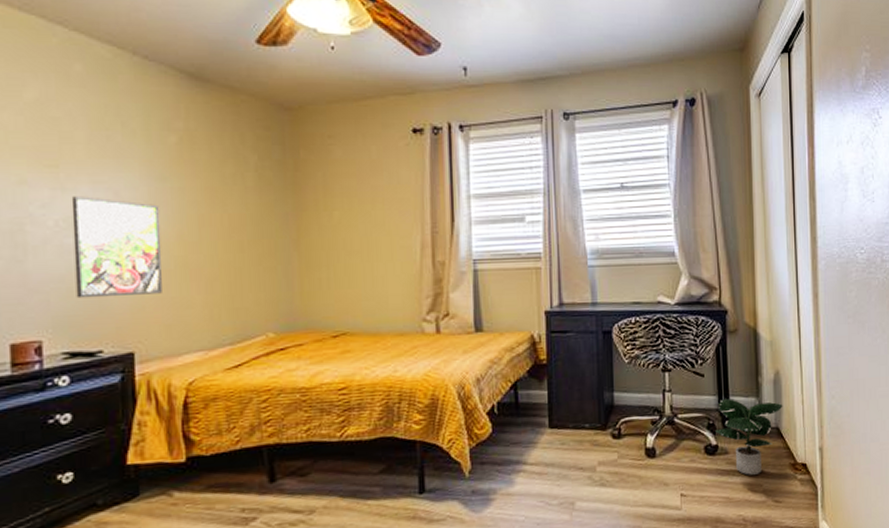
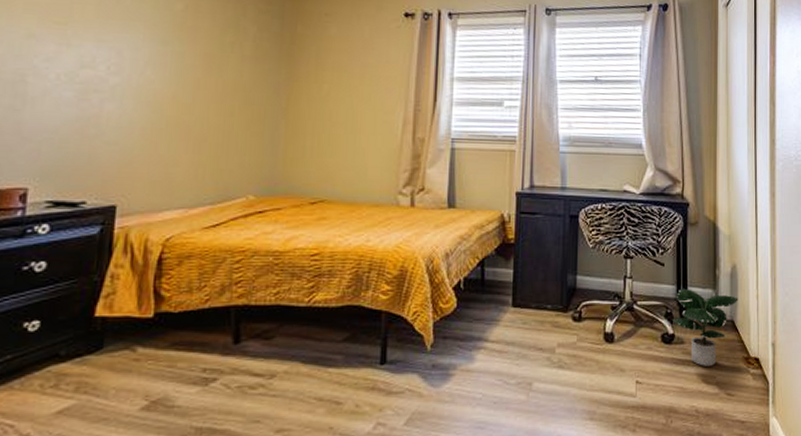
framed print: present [71,196,163,299] -> none [67,53,159,151]

